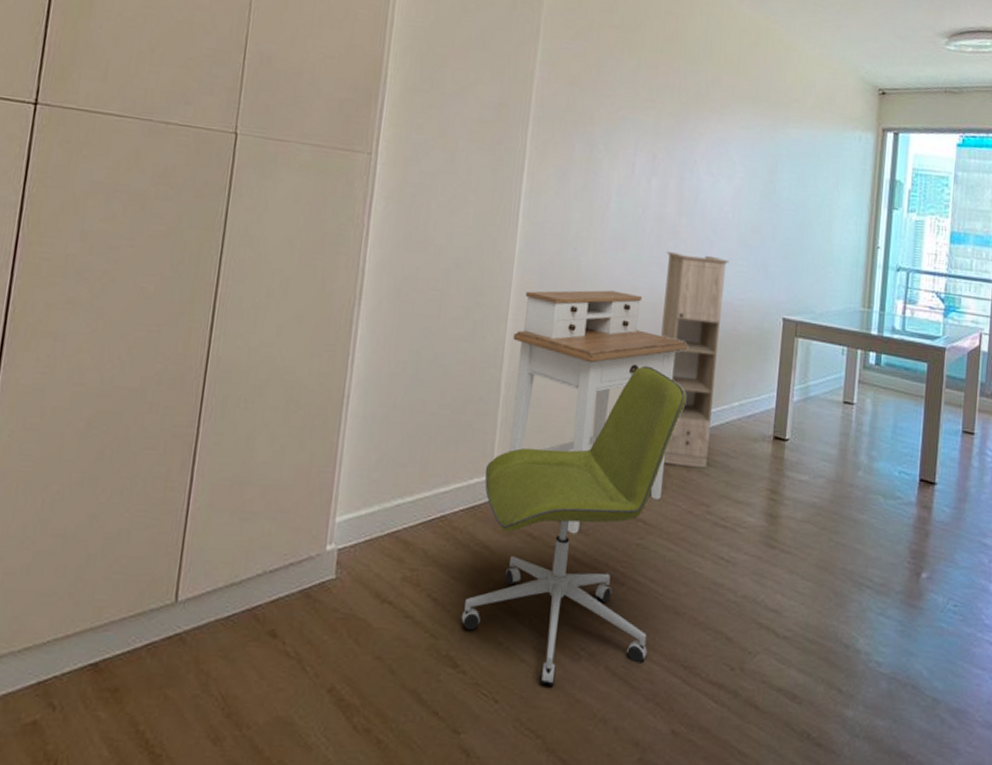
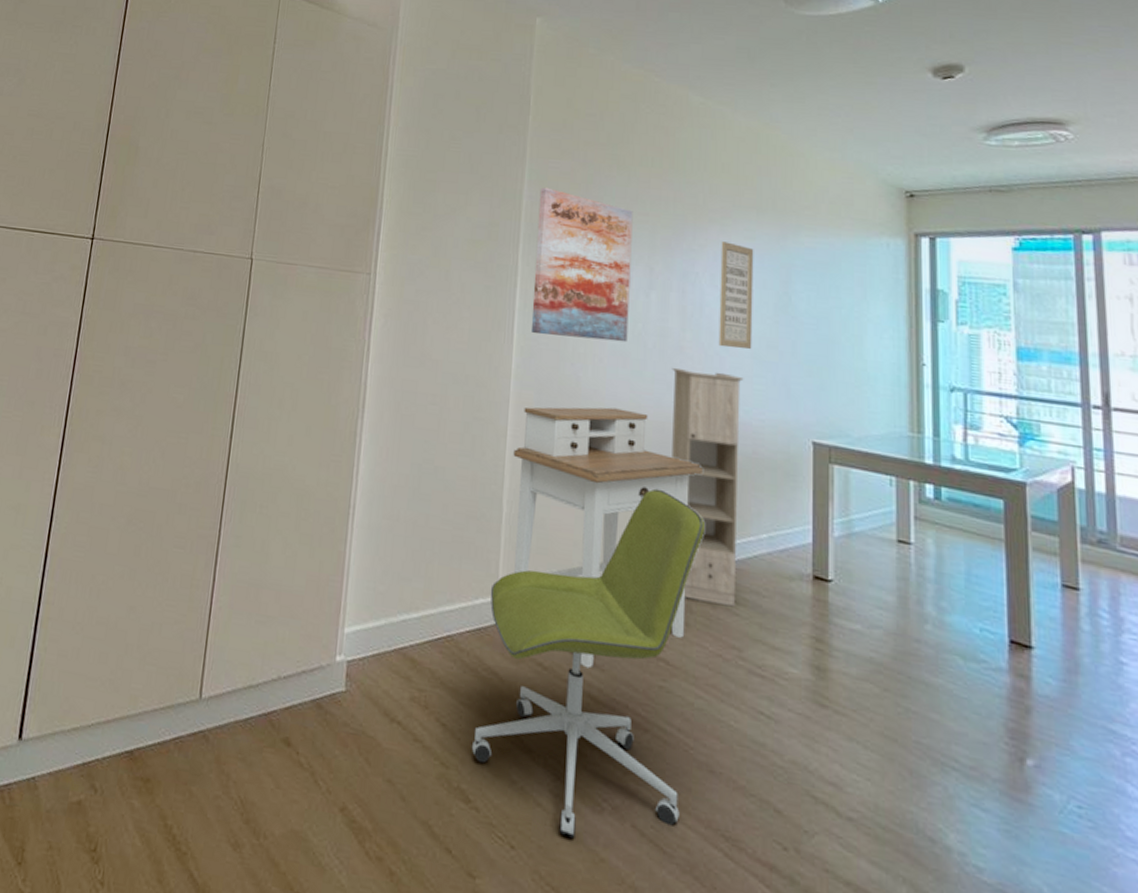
wall art: none [536,68,641,227] -> present [530,187,633,343]
wall art: none [710,130,748,235] -> present [718,241,754,350]

